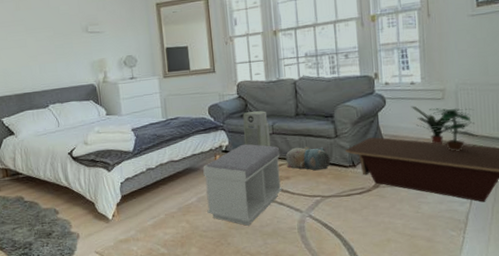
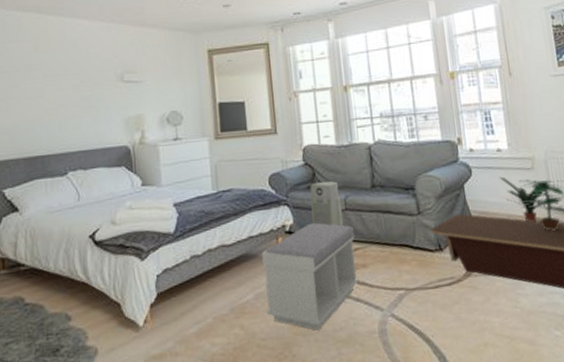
plush toy: present [285,146,331,171] -> none [361,225,414,257]

